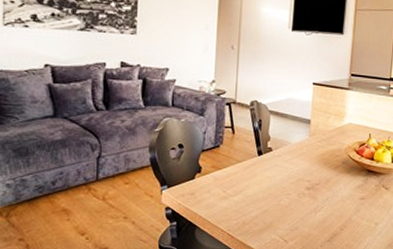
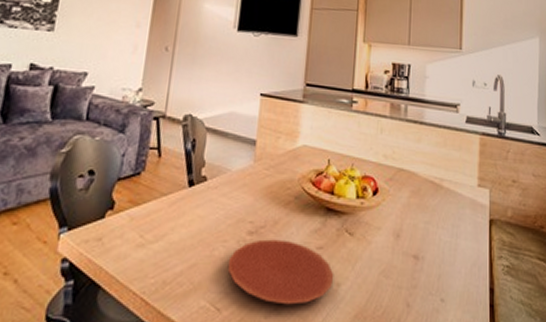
plate: none [291,193,373,238] -> present [227,239,334,305]

